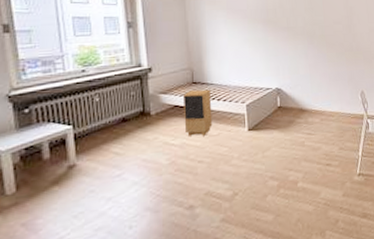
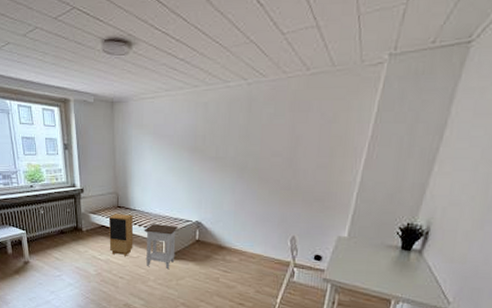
nightstand: none [223,95,259,143] -> present [144,224,178,270]

